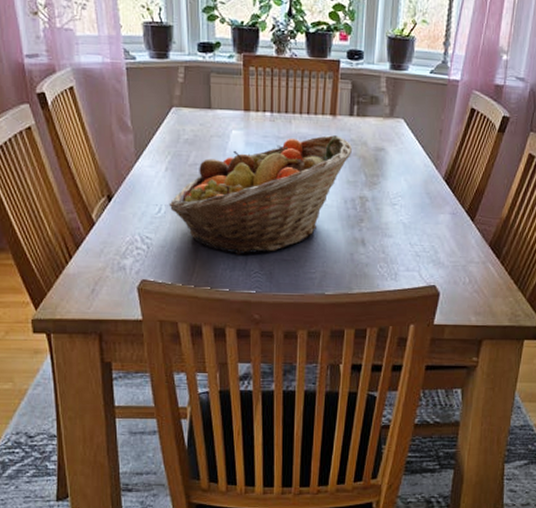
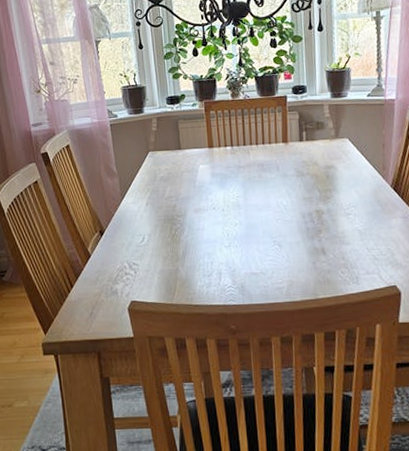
fruit basket: present [168,135,353,255] -> none [150,159,306,273]

